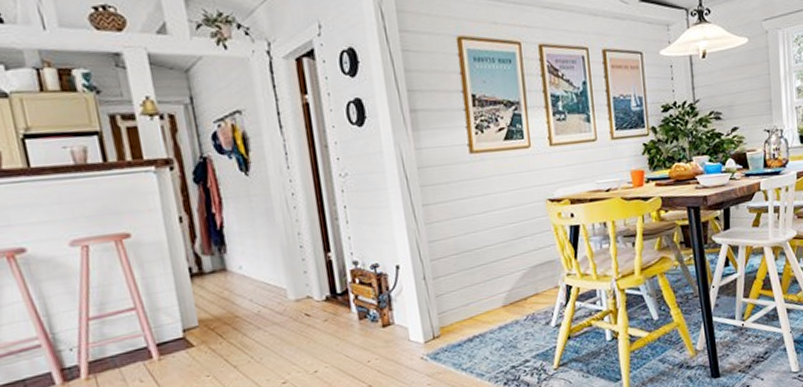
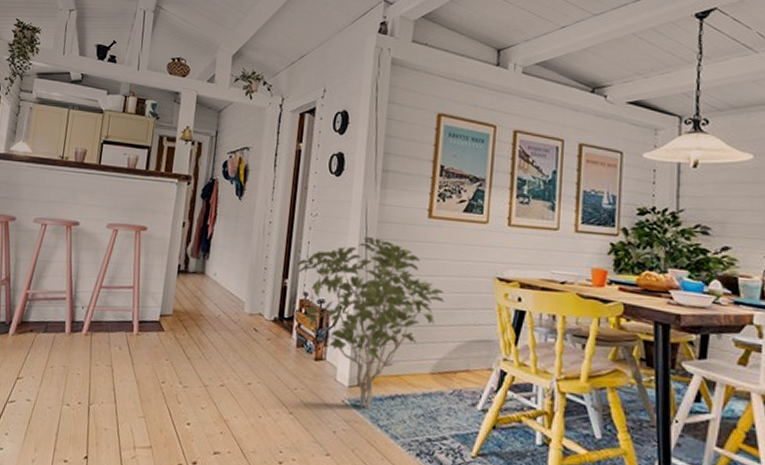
shrub: none [336,186,502,358] -> present [296,237,444,408]

